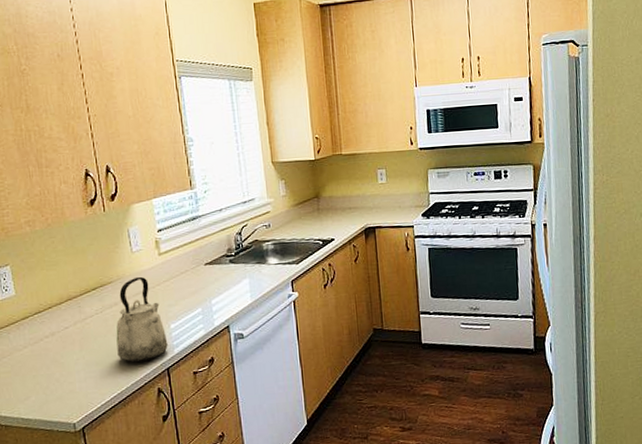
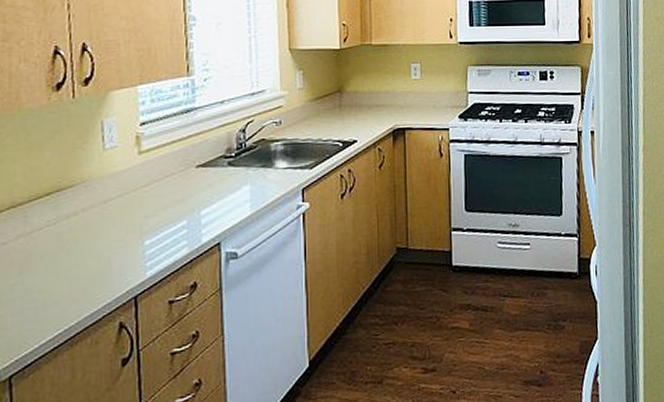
kettle: present [116,276,168,363] -> none [70,179,139,289]

